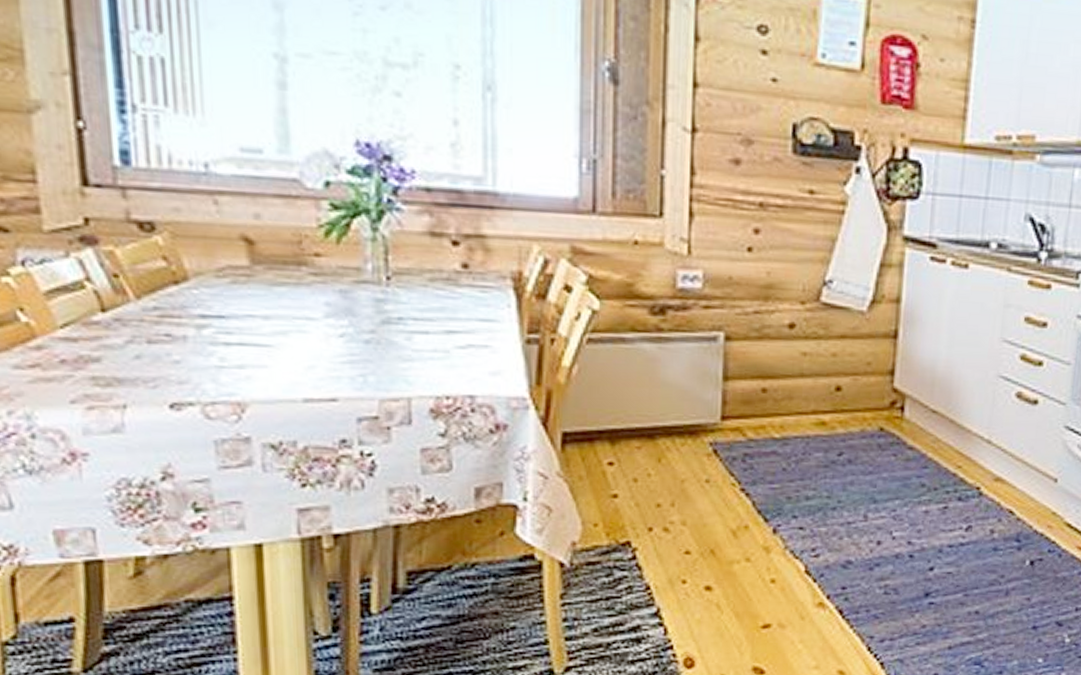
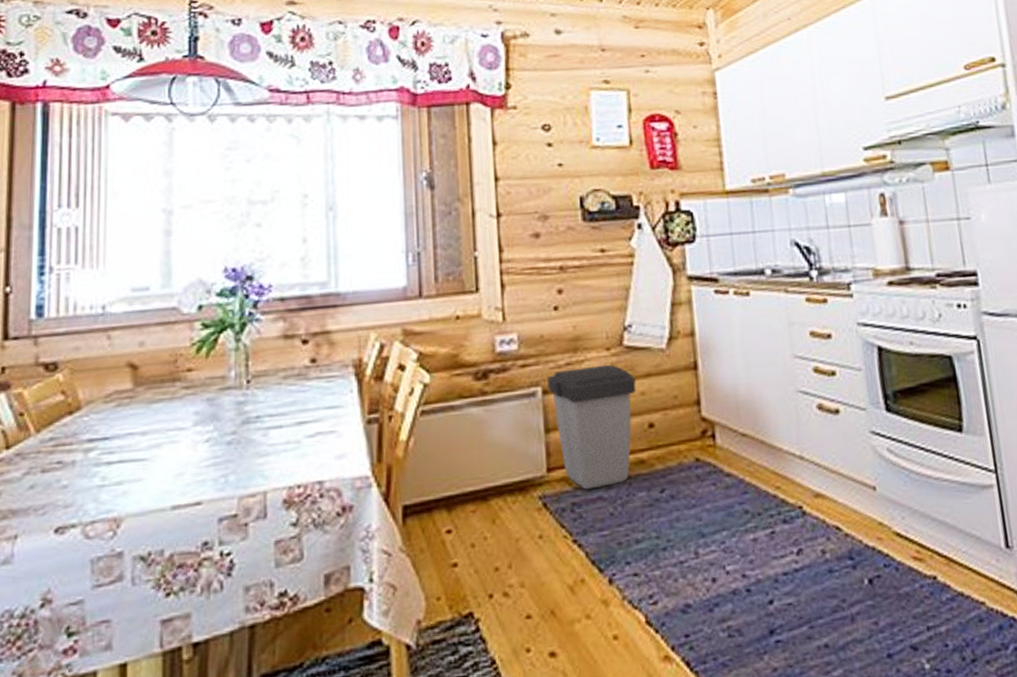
trash can: none [731,318,829,443] -> present [547,364,636,490]

